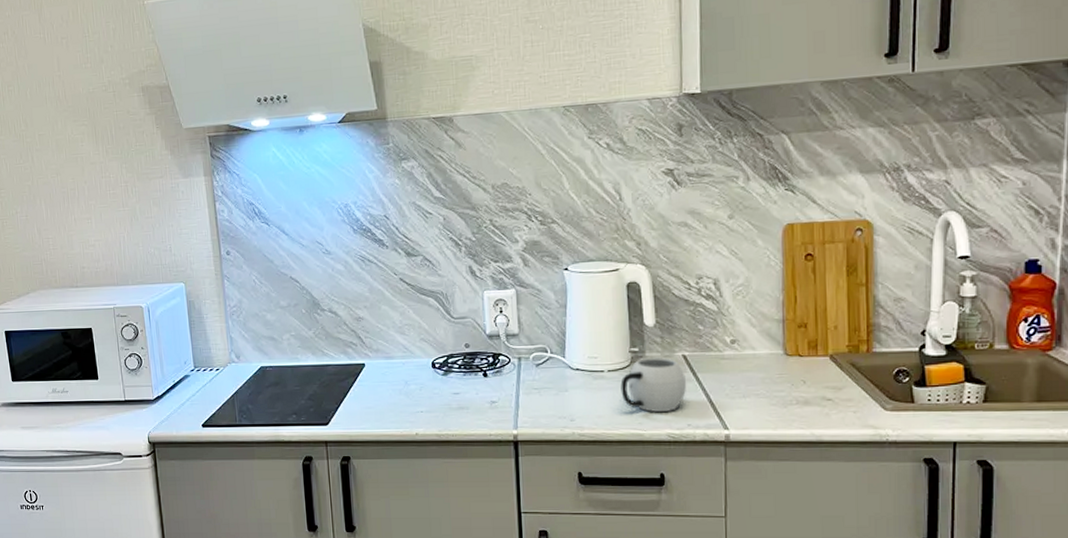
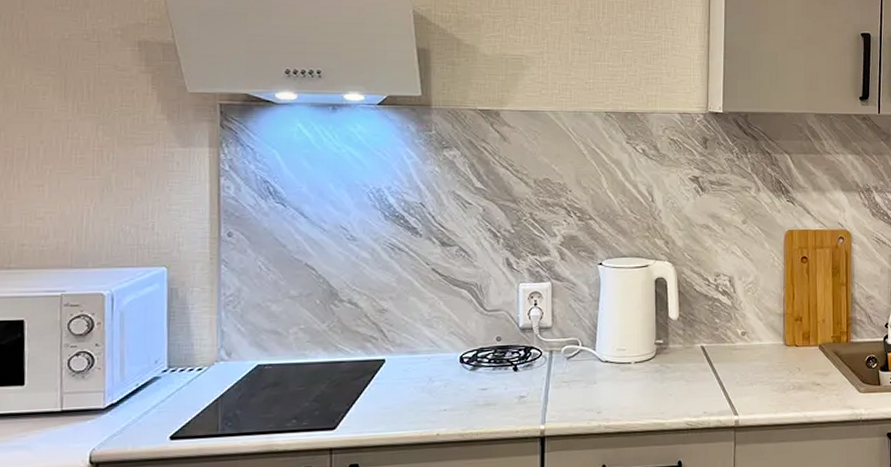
mug: present [620,357,686,412] -> none [646,348,703,401]

